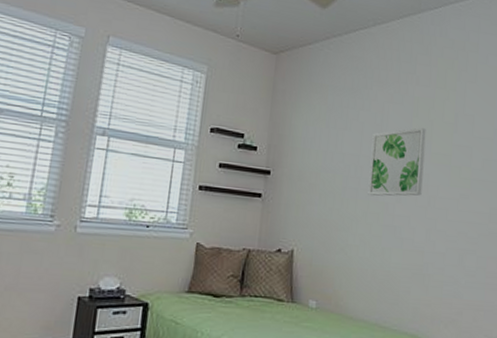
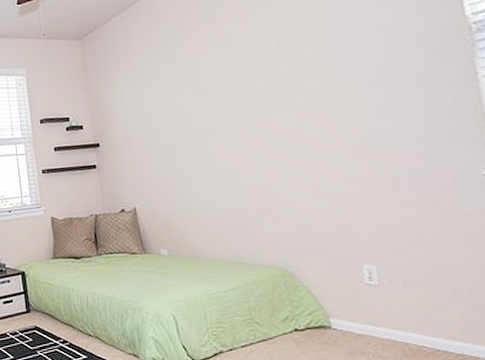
wall art: present [368,127,426,196] -> none [189,64,255,144]

